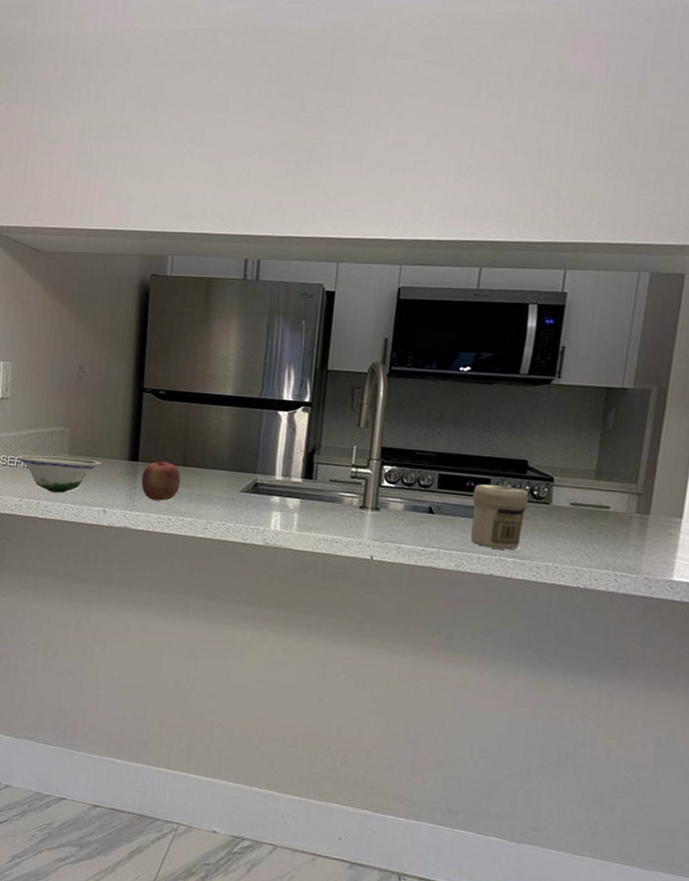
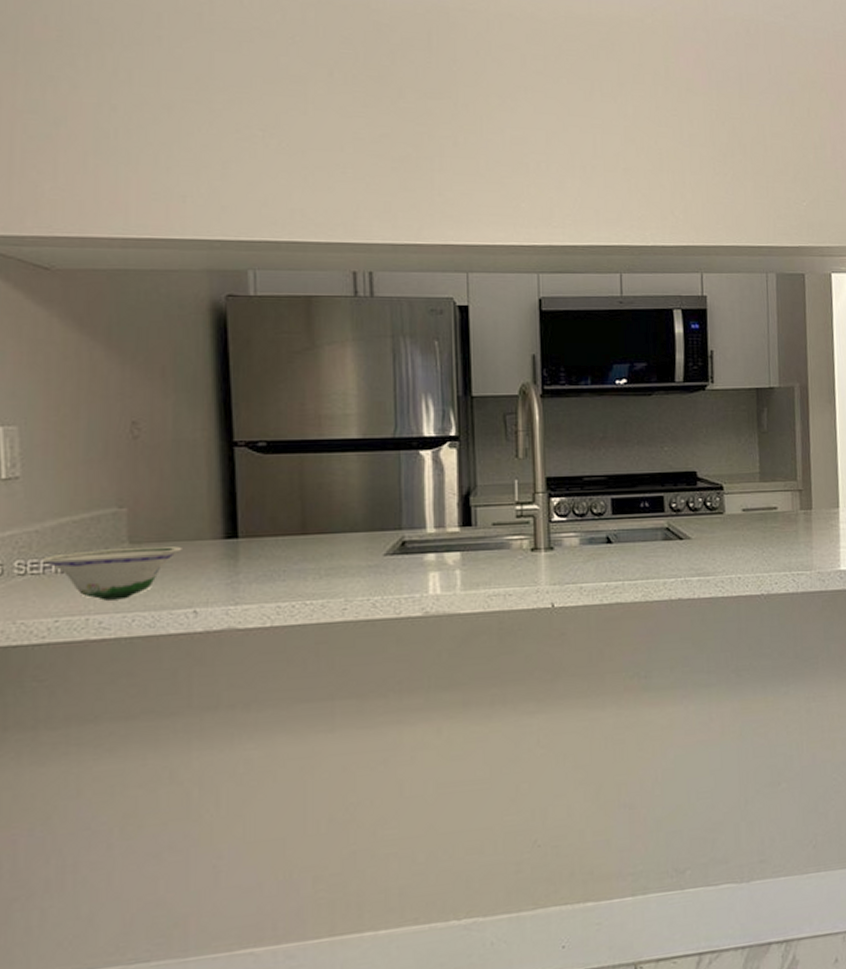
apple: present [141,458,181,501] -> none [247,530,302,585]
jar: present [471,484,528,550] -> none [648,501,703,570]

